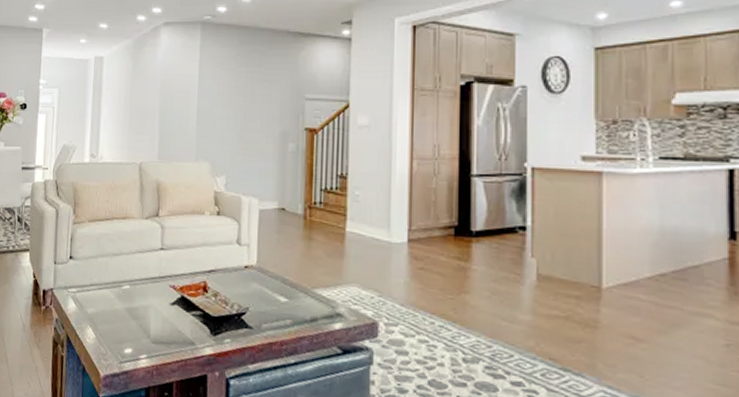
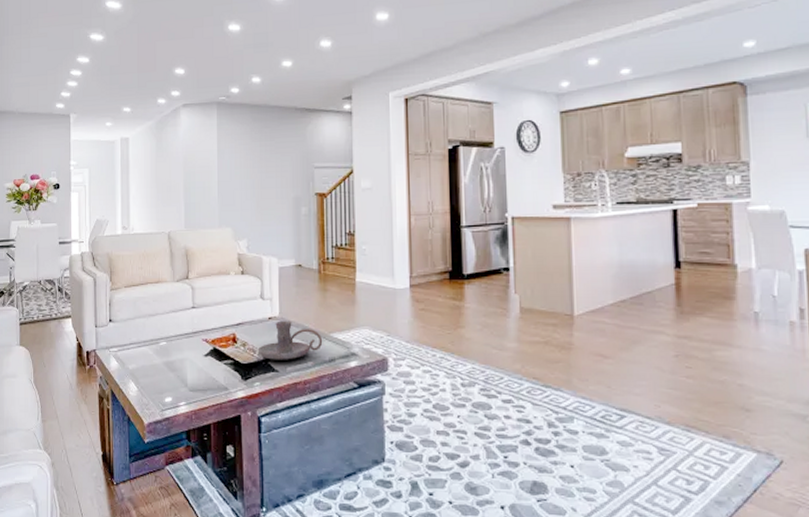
candle holder: none [230,270,305,316] -> present [257,320,323,360]

